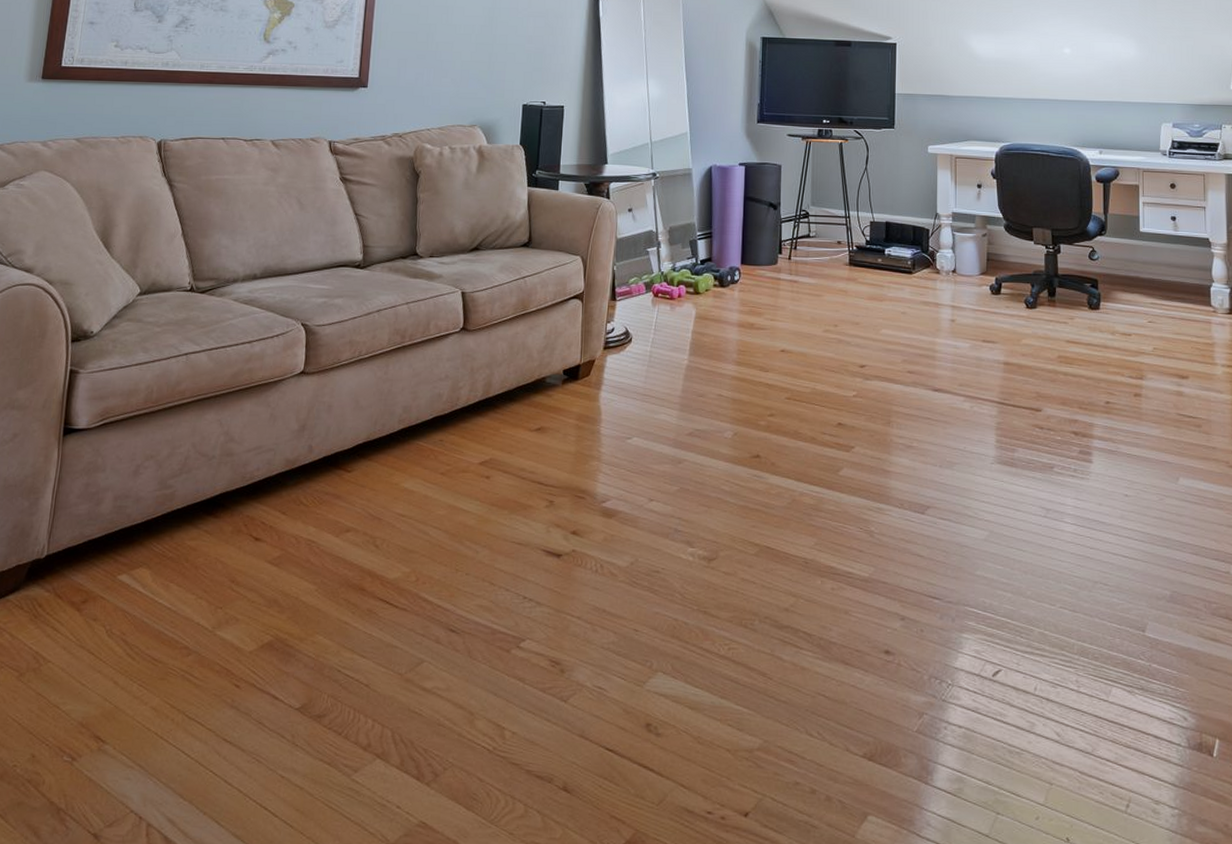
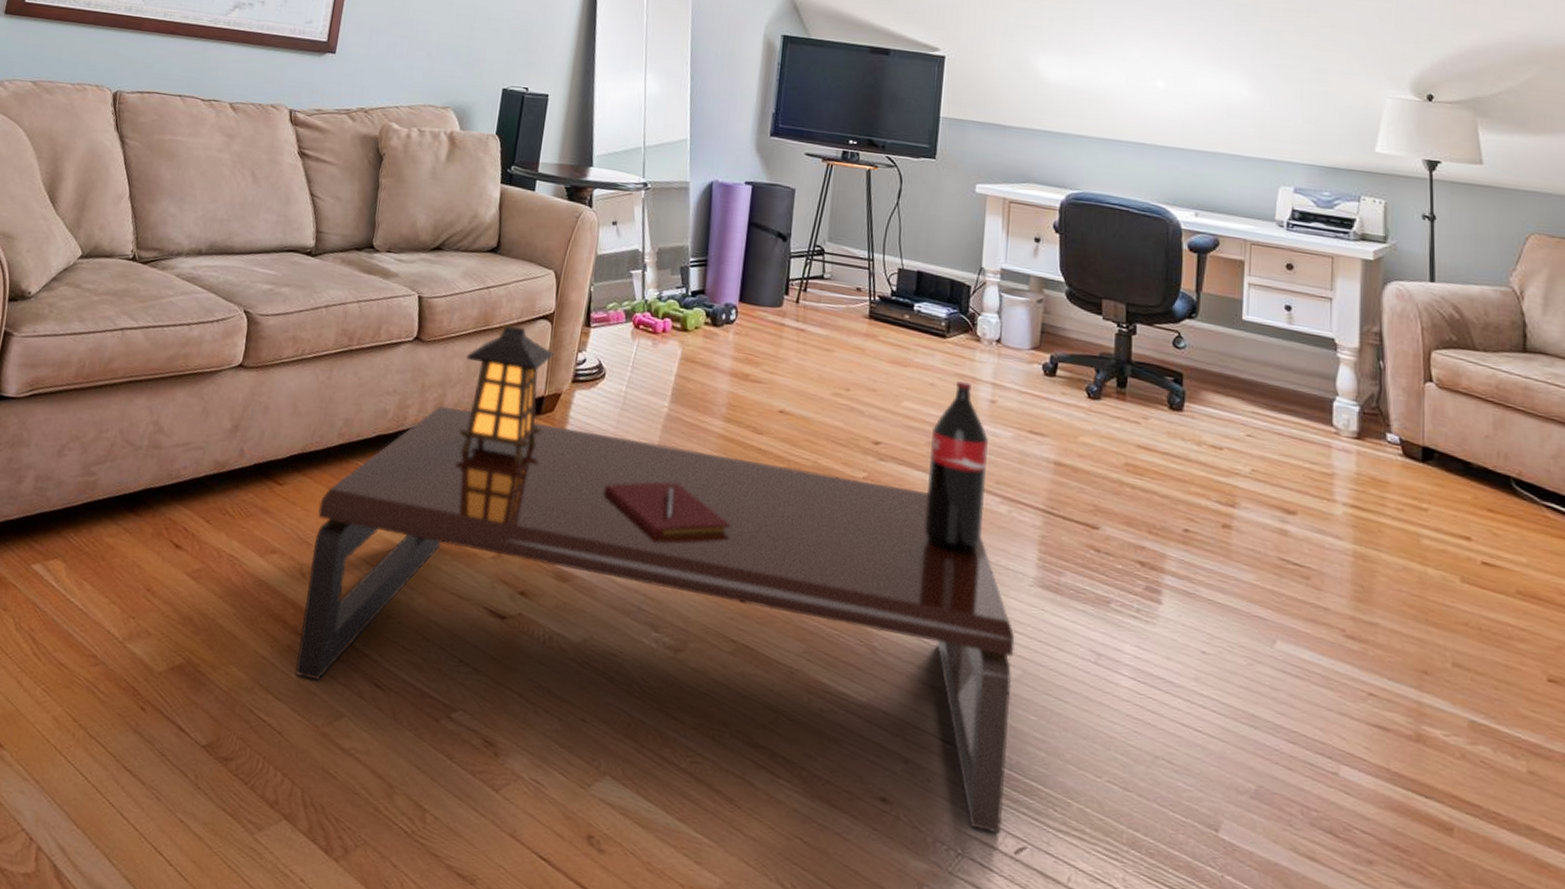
coffee table: none [377,307,982,663] -> present [295,324,1015,834]

